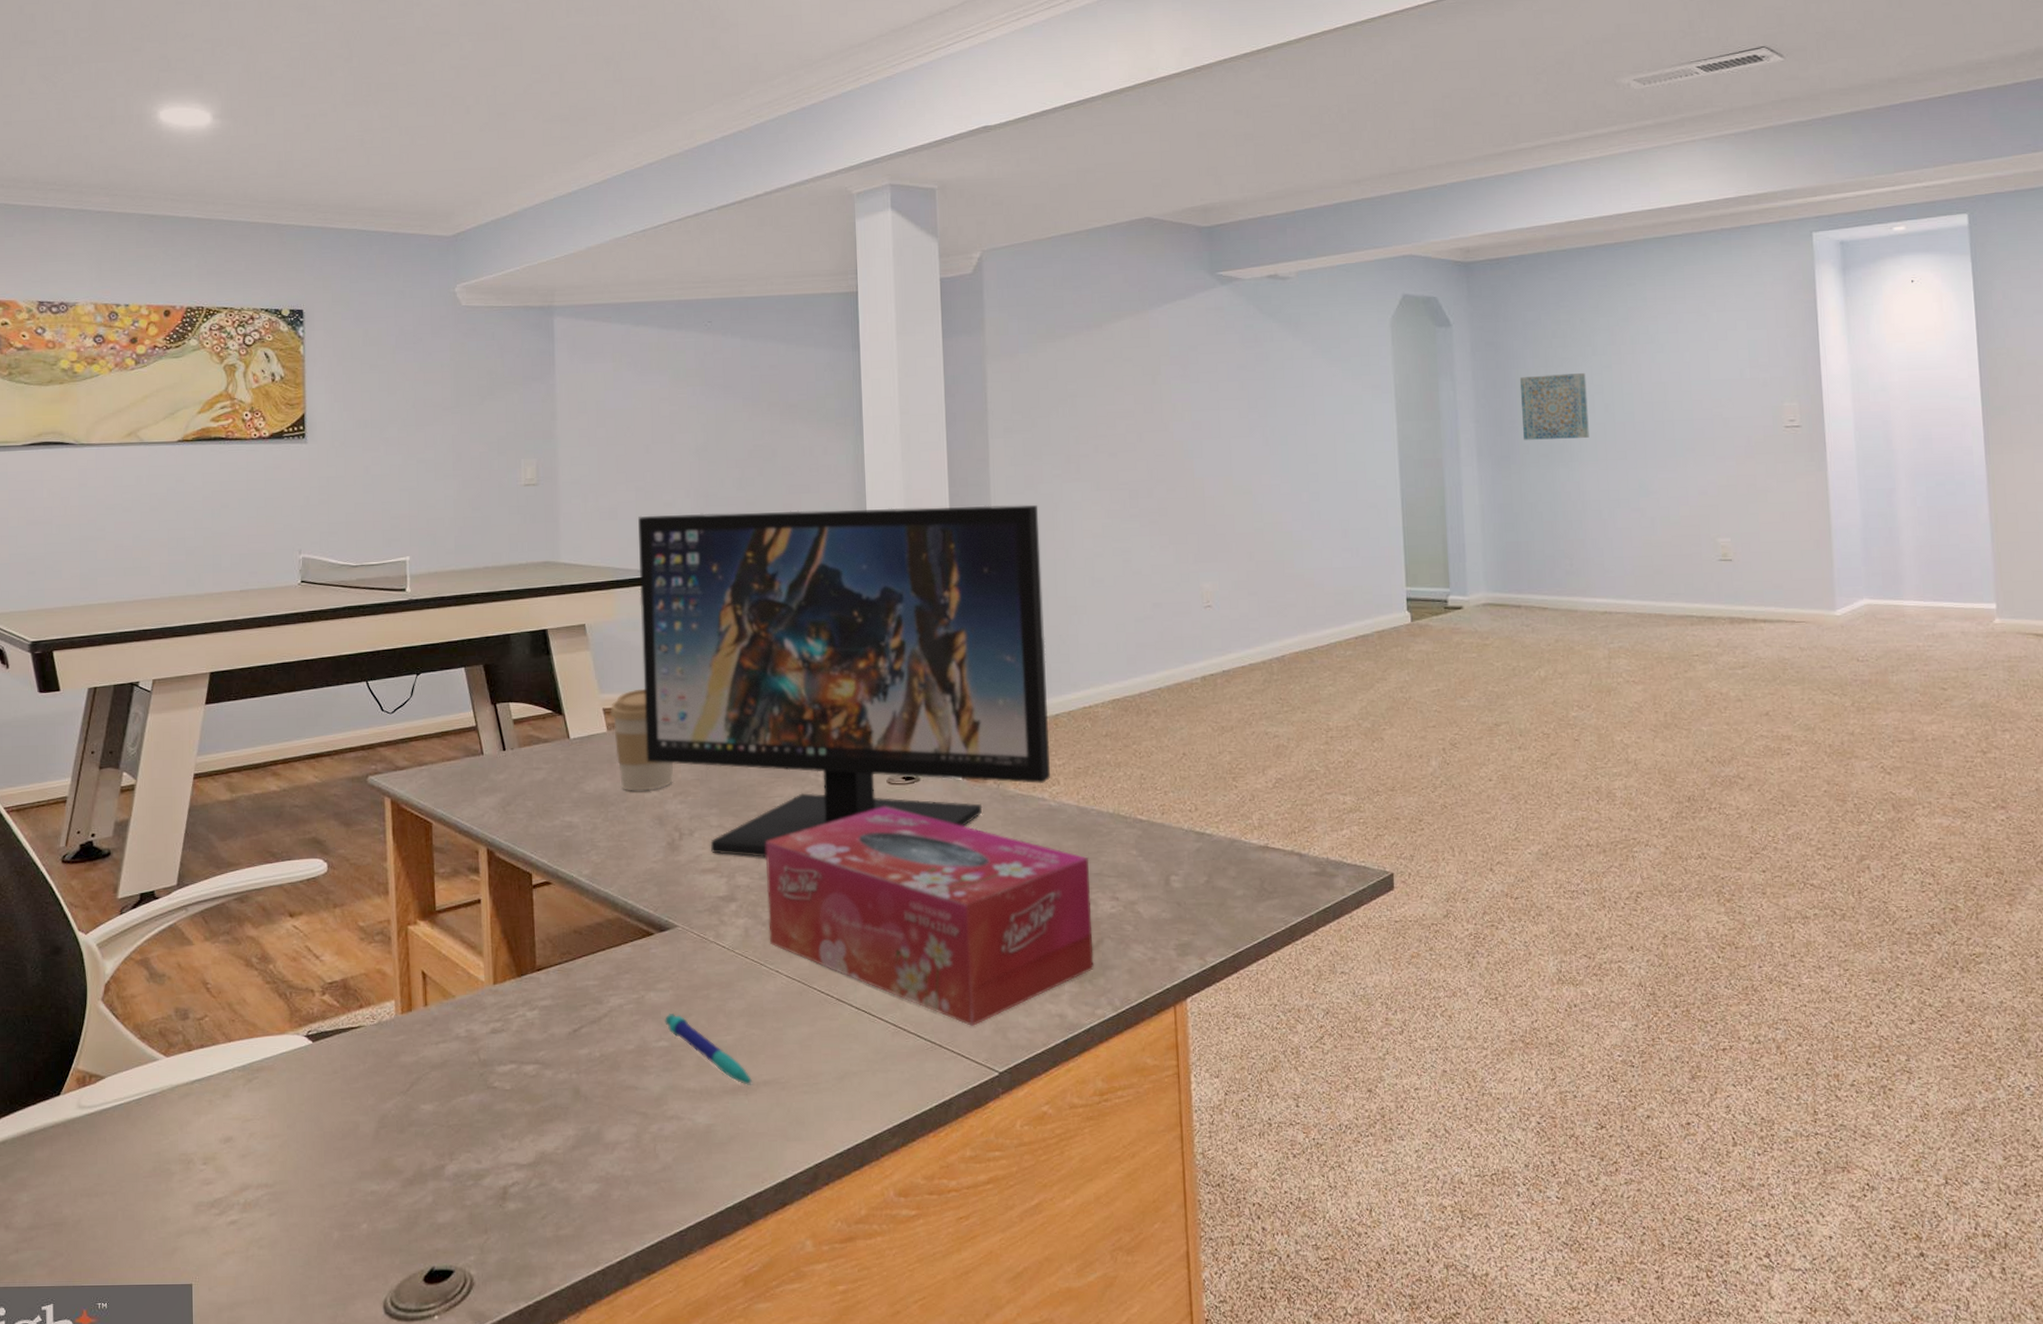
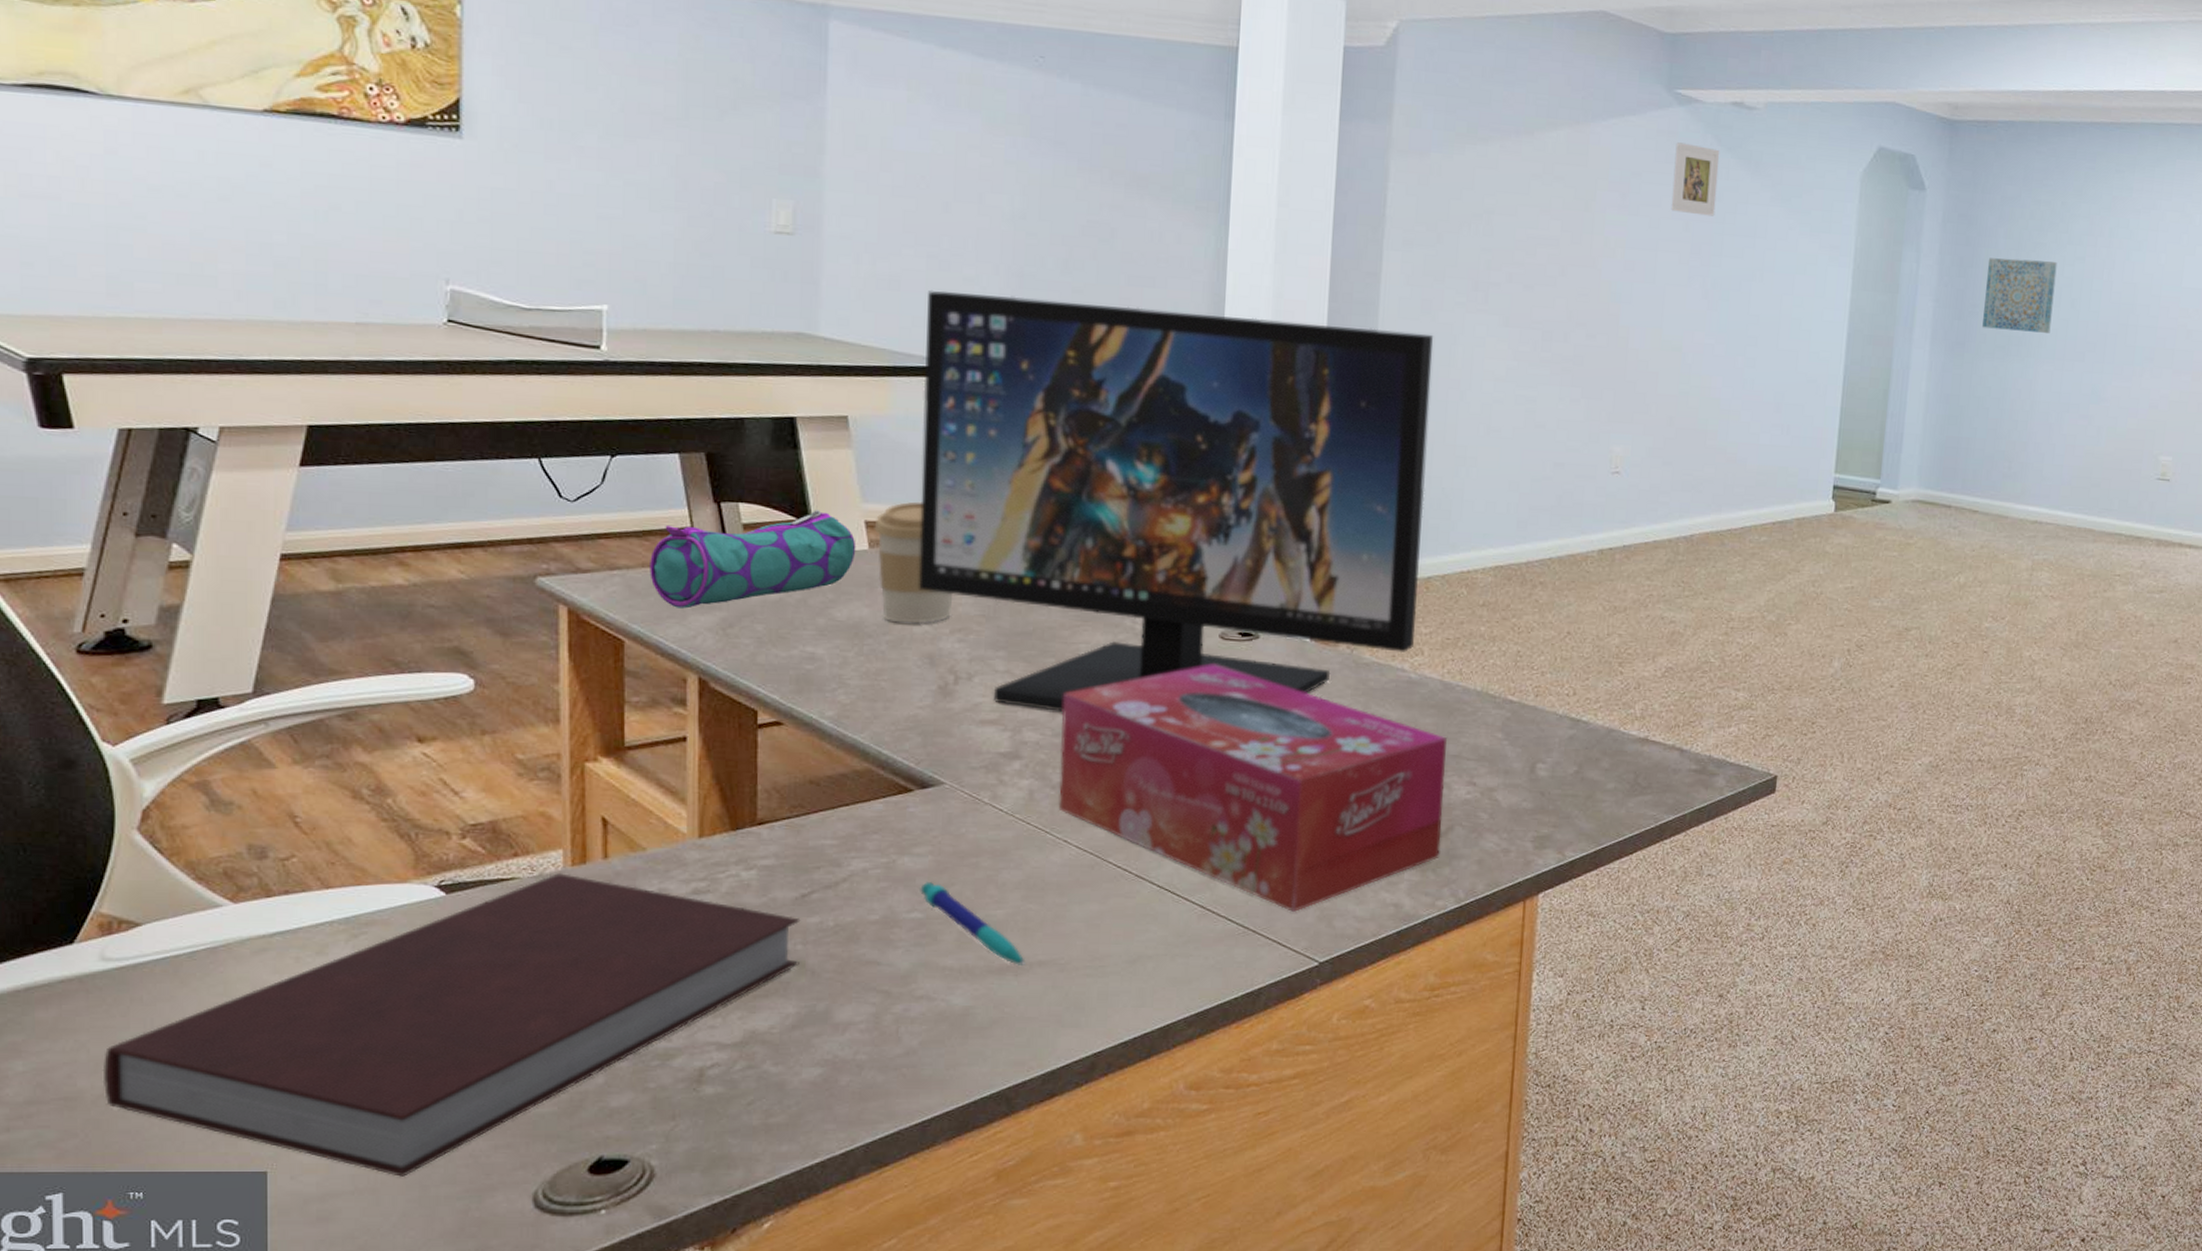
notebook: none [79,1020,575,1287] -> present [102,873,801,1177]
pencil case: none [448,703,598,793] -> present [650,510,856,609]
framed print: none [1223,315,1265,375] -> present [1671,142,1720,217]

